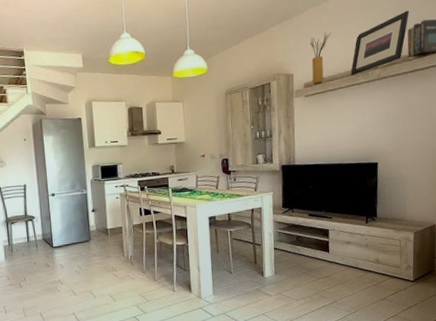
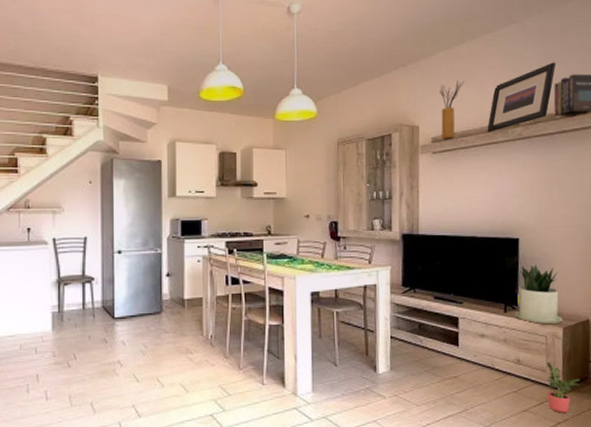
planter: none [374,183,414,231] -> present [514,264,563,325]
potted plant: none [401,259,428,299] -> present [547,361,581,413]

